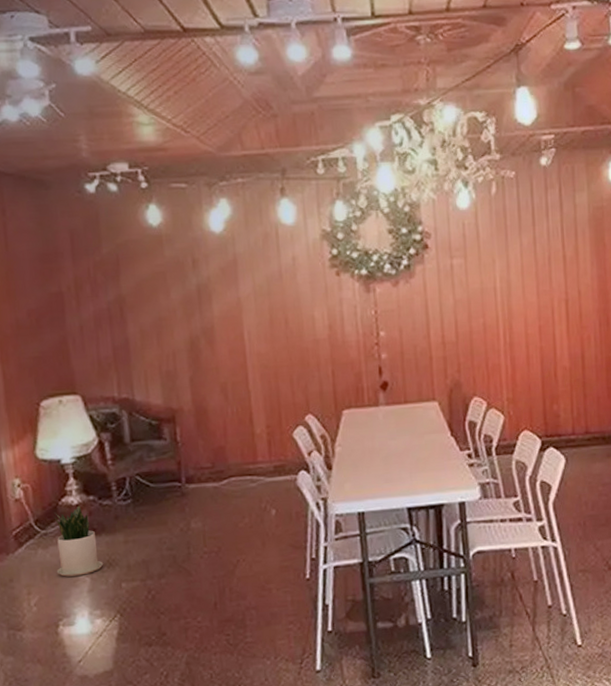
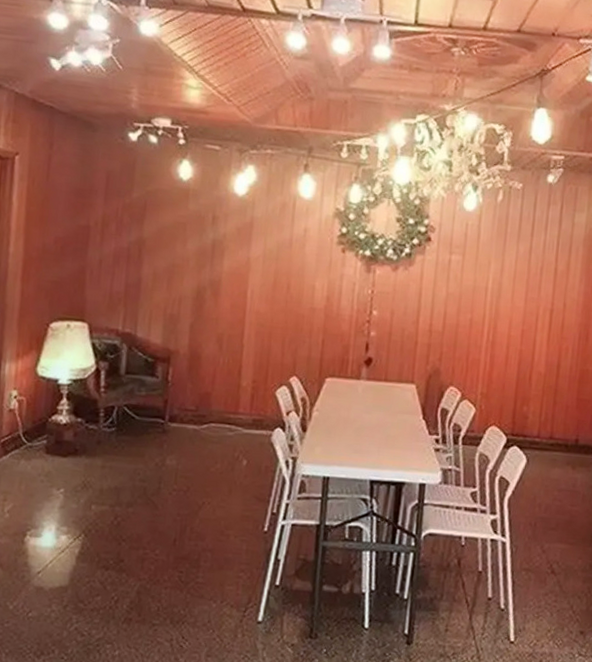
planter: present [53,505,104,577] -> none [34,425,79,492]

